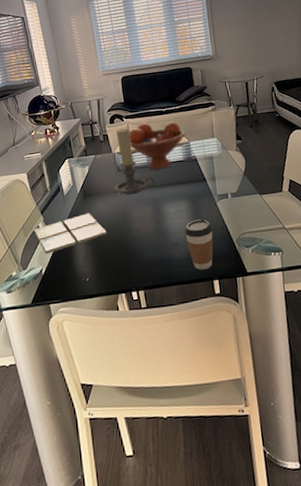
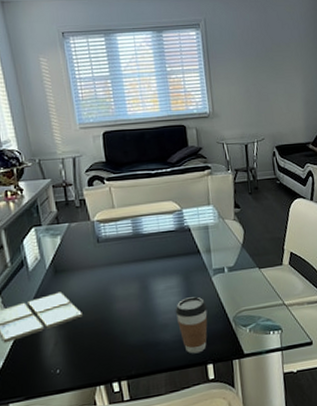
candle holder: present [114,128,156,195] -> none [92,192,142,270]
fruit bowl: present [128,121,186,170] -> none [110,186,178,241]

